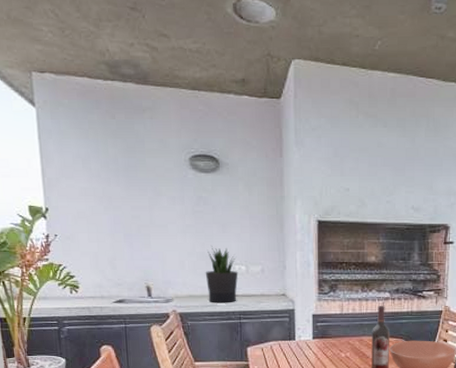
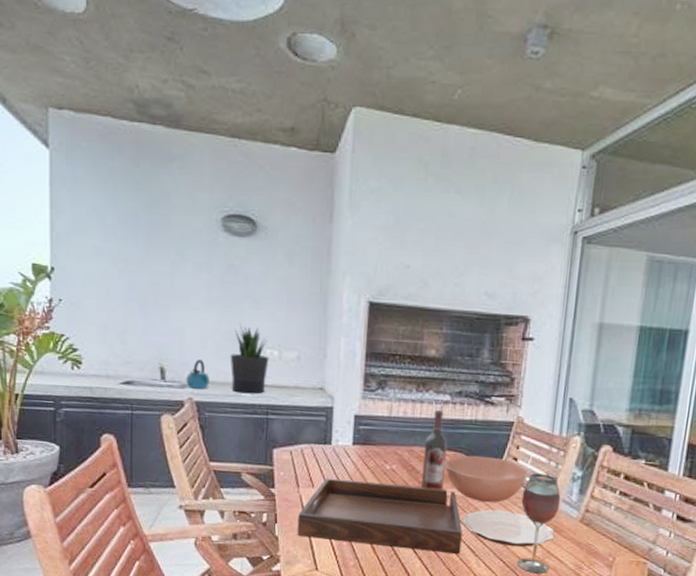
kettle: none [169,278,189,302] -> present [186,359,209,389]

